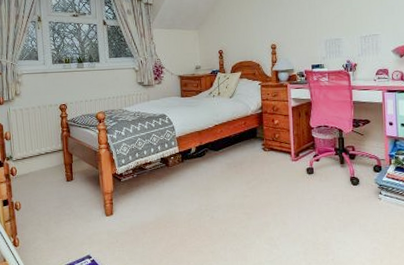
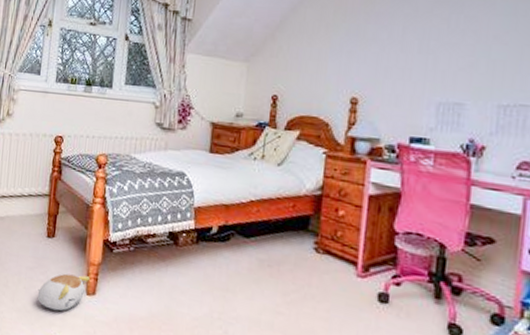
plush toy: none [66,203,107,234] -> present [37,273,90,311]

